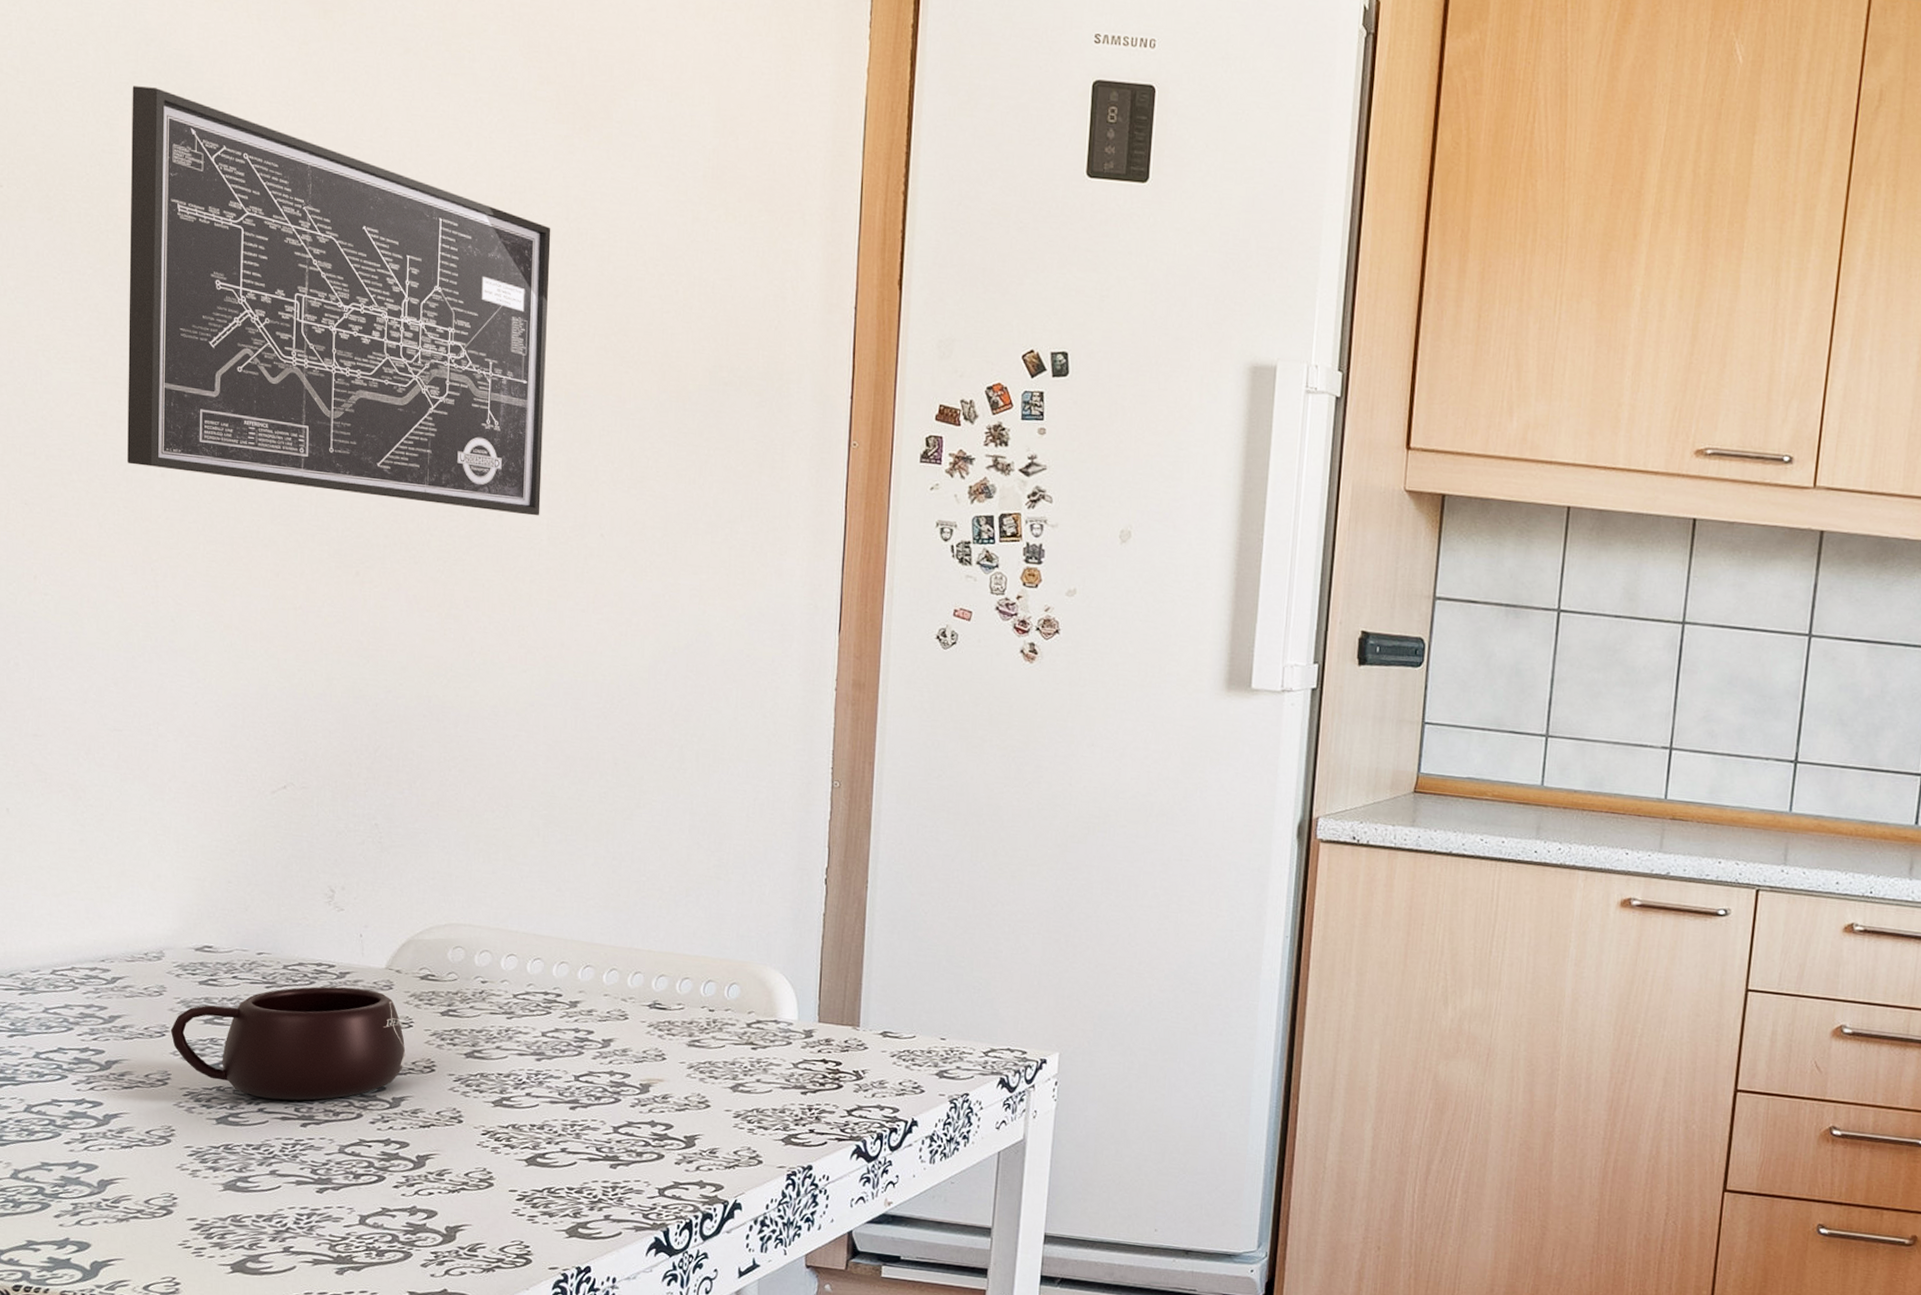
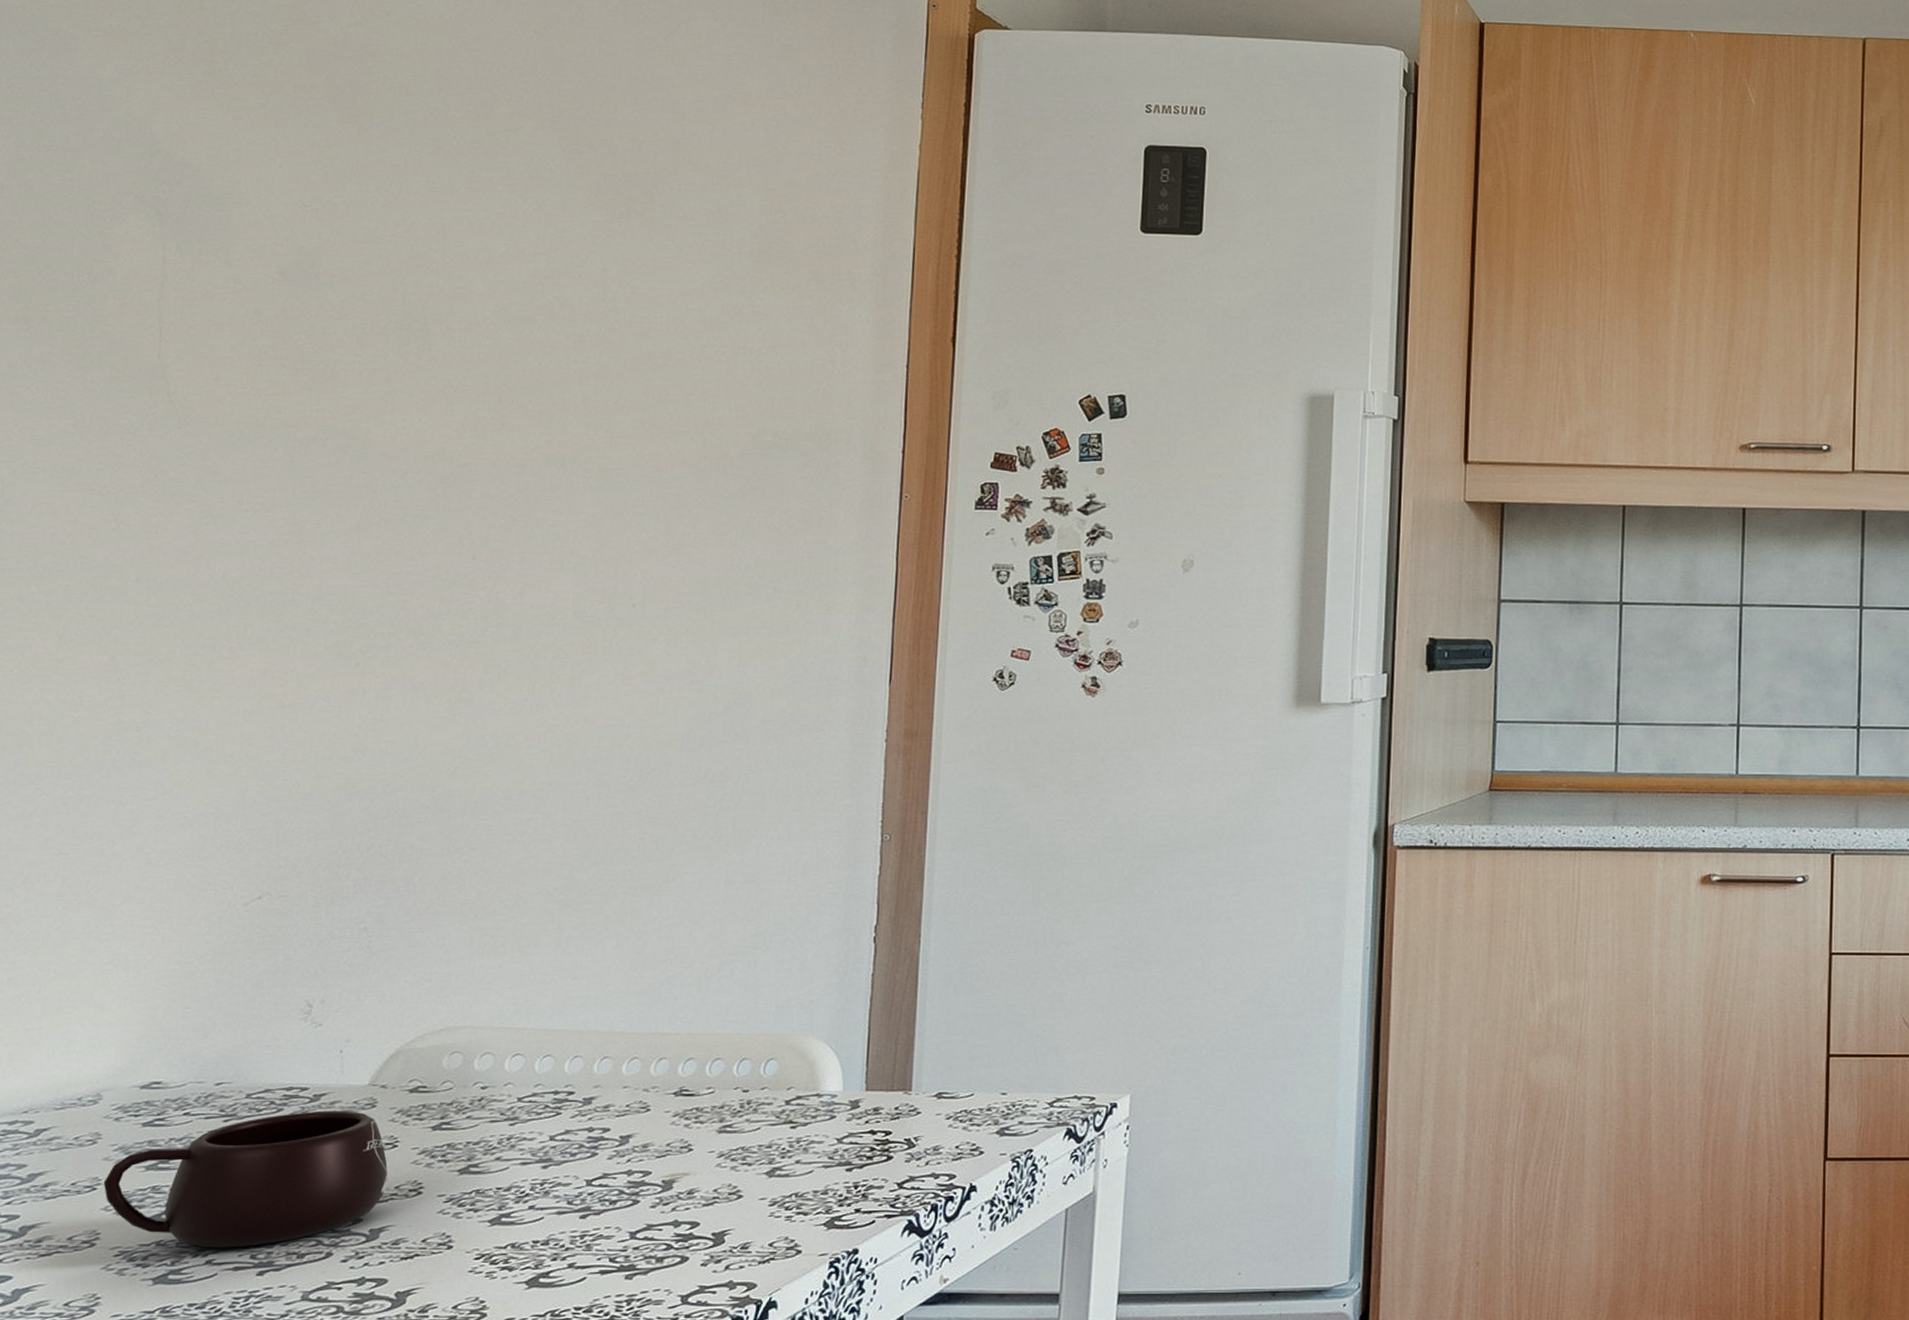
wall art: present [127,86,551,516] -> none [97,195,587,592]

